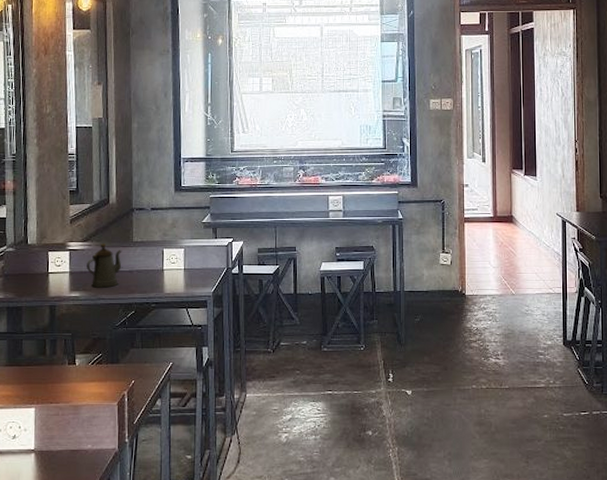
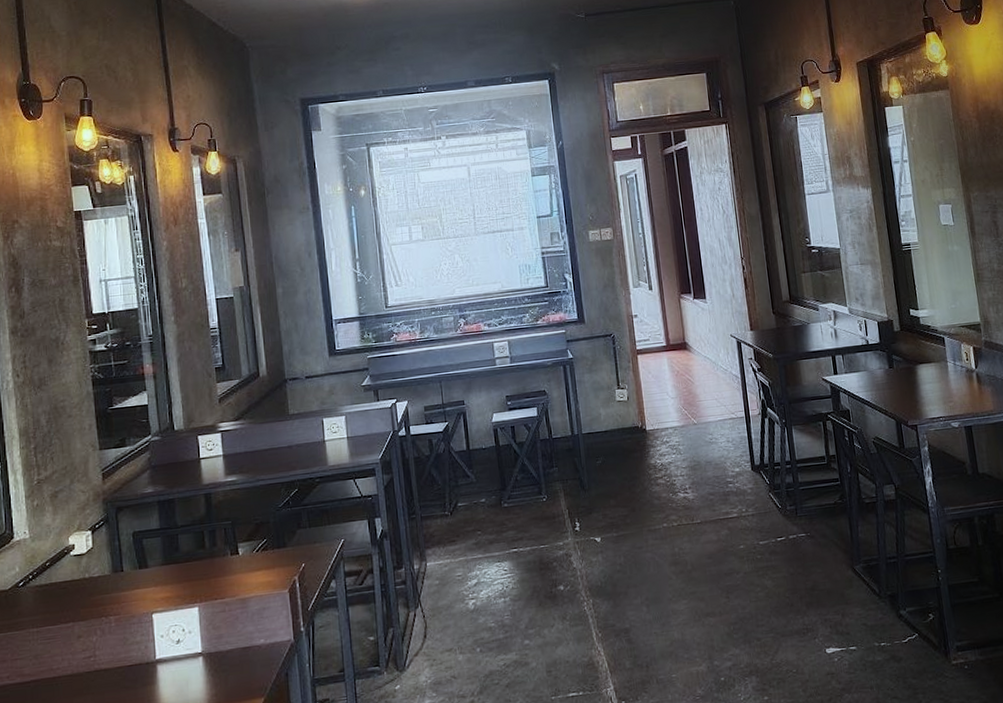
coffee pot: present [86,242,122,289] -> none [241,419,279,470]

